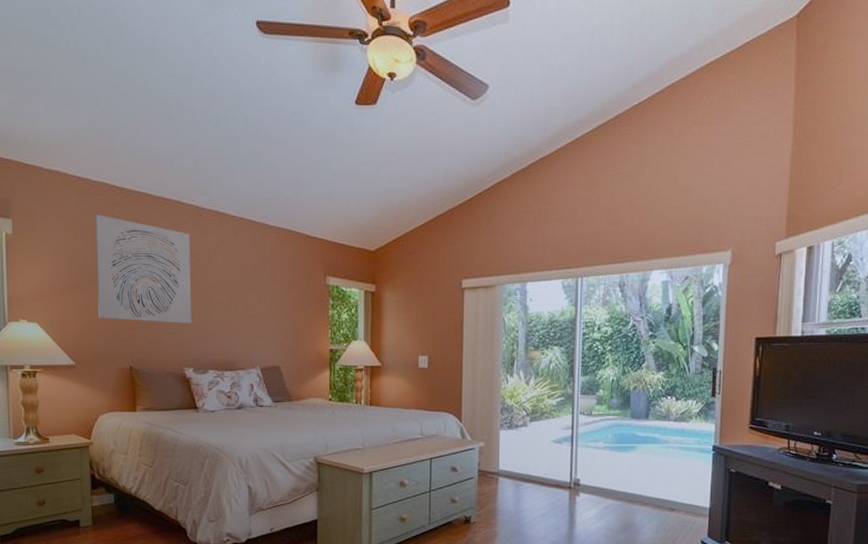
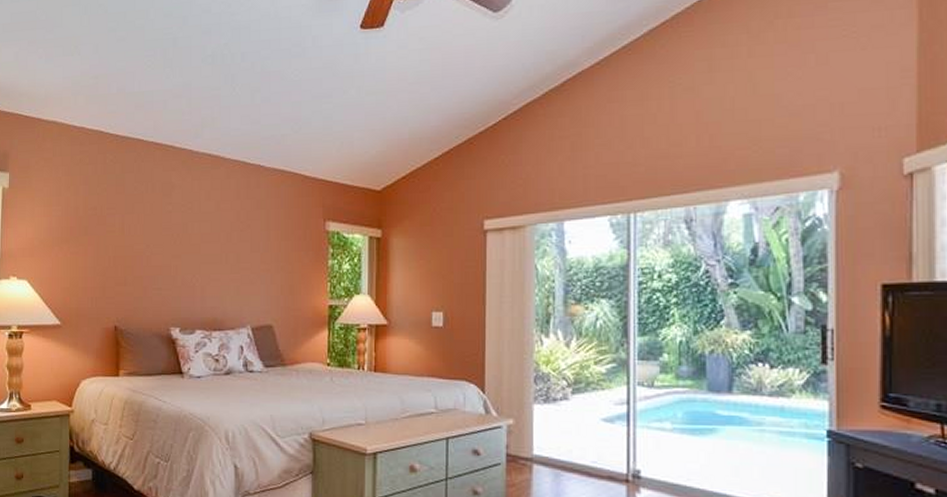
wall art: present [94,214,192,323] -> none [85,164,182,278]

